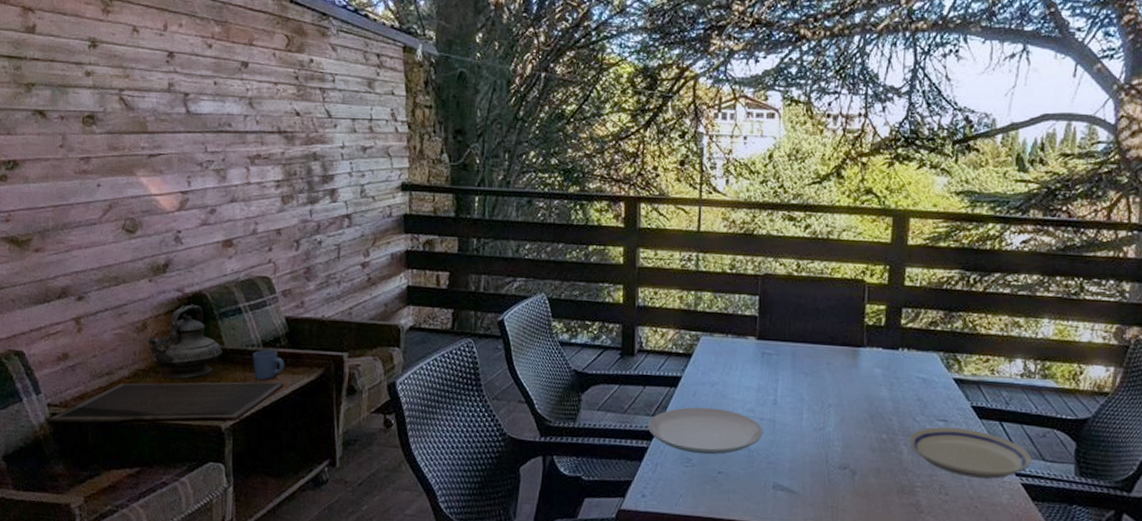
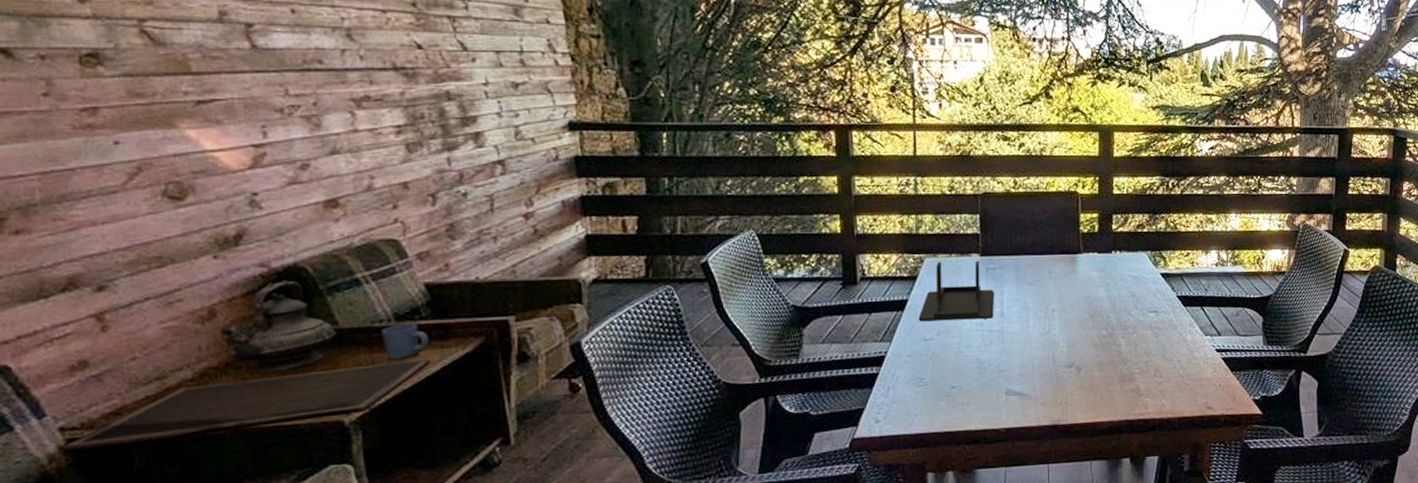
plate: present [647,407,763,455] -> none [876,326,992,373]
napkin holder: none [690,341,768,406] -> present [918,260,994,322]
plate: present [908,427,1032,479] -> none [1126,316,1228,359]

